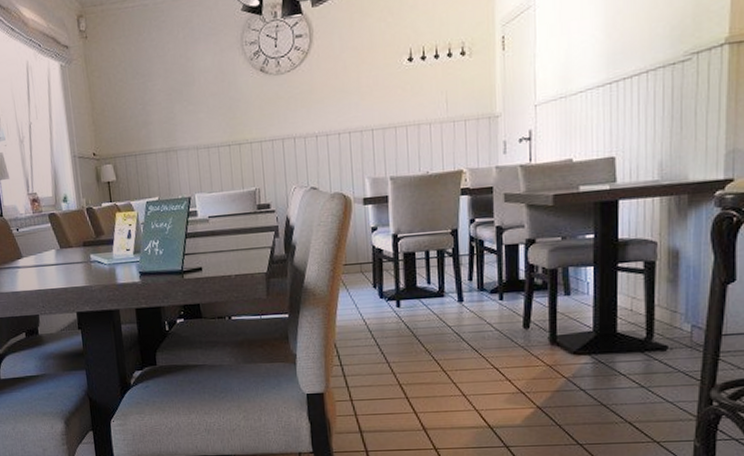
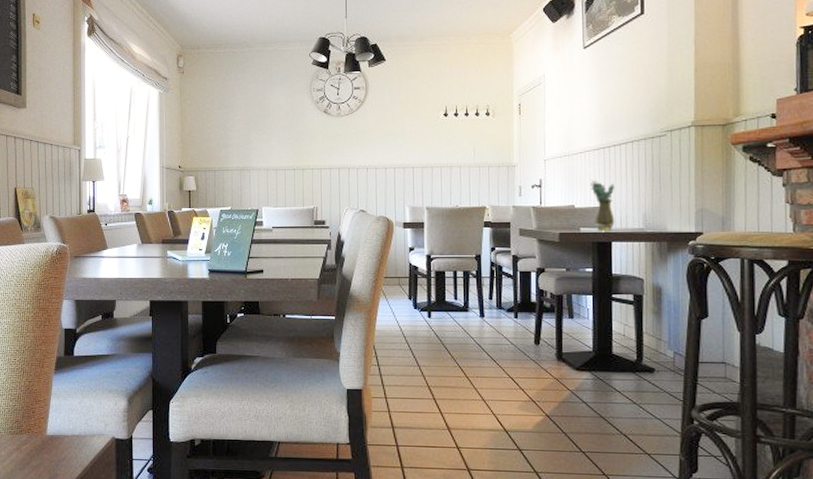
vase: none [593,125,624,188] -> present [591,180,615,231]

